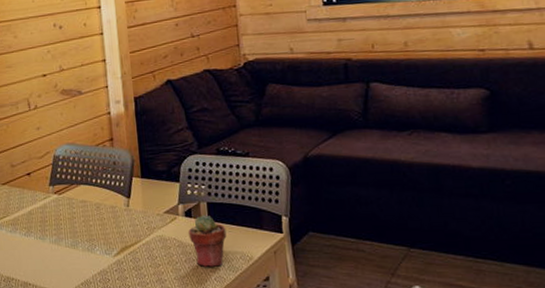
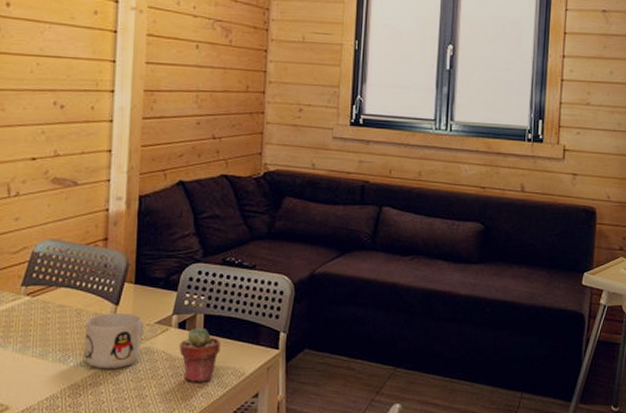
mug: none [105,204,155,257] -> present [84,312,144,369]

